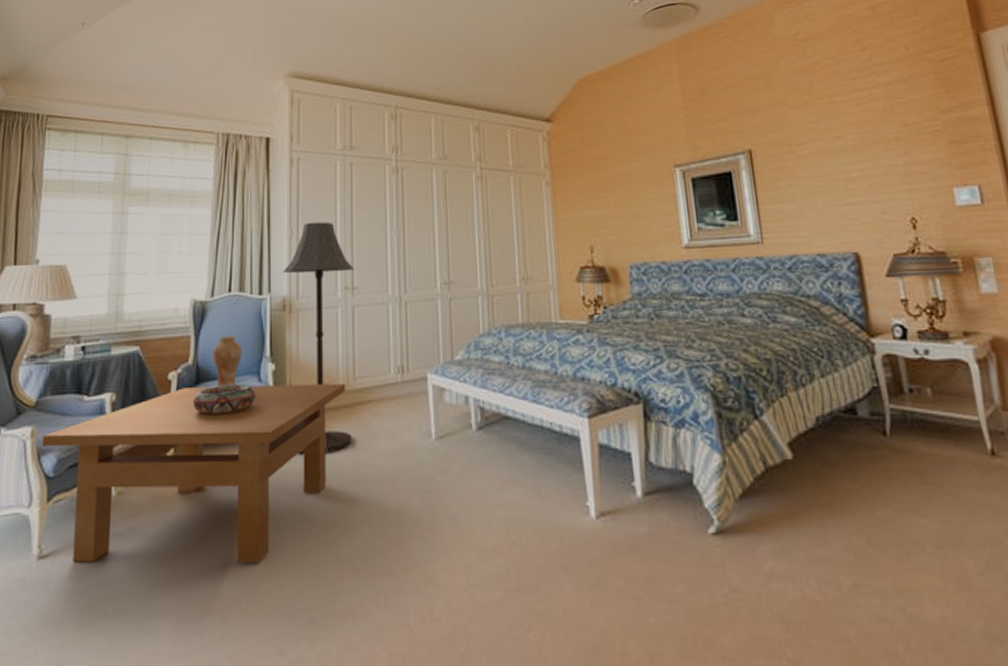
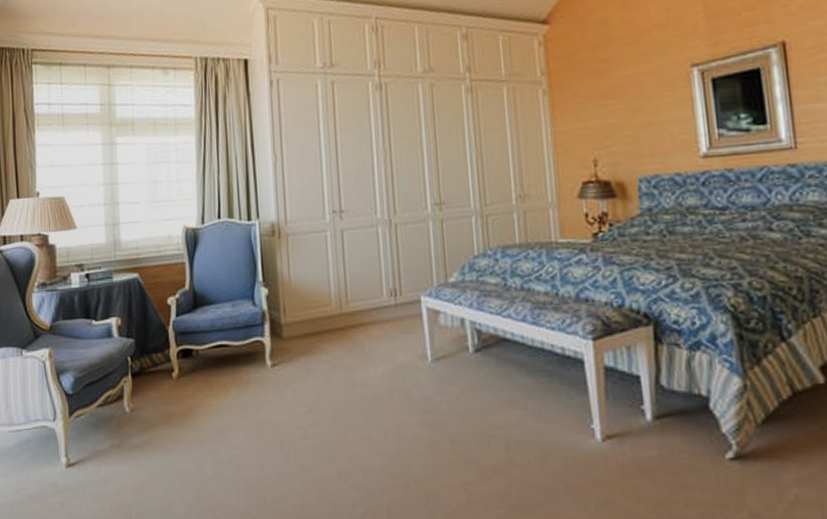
table: present [42,383,346,563] -> none [59,306,339,476]
decorative bowl: present [193,384,256,414] -> none [193,308,252,337]
vase: present [212,336,242,388] -> none [207,262,236,313]
floor lamp: present [282,221,355,455] -> none [269,144,348,376]

